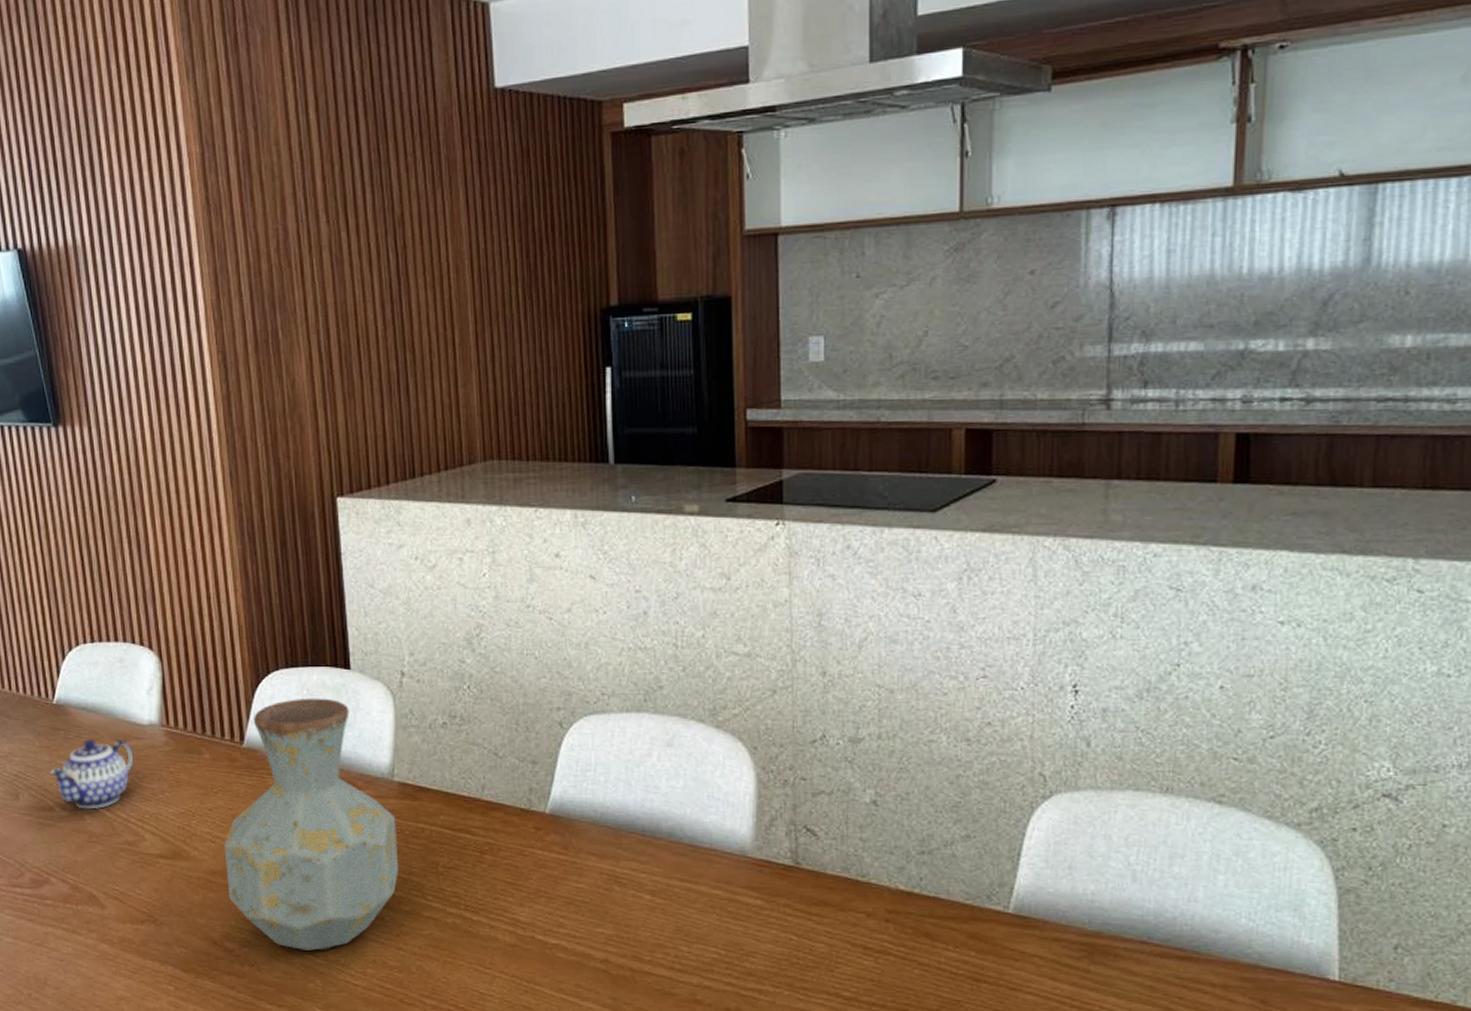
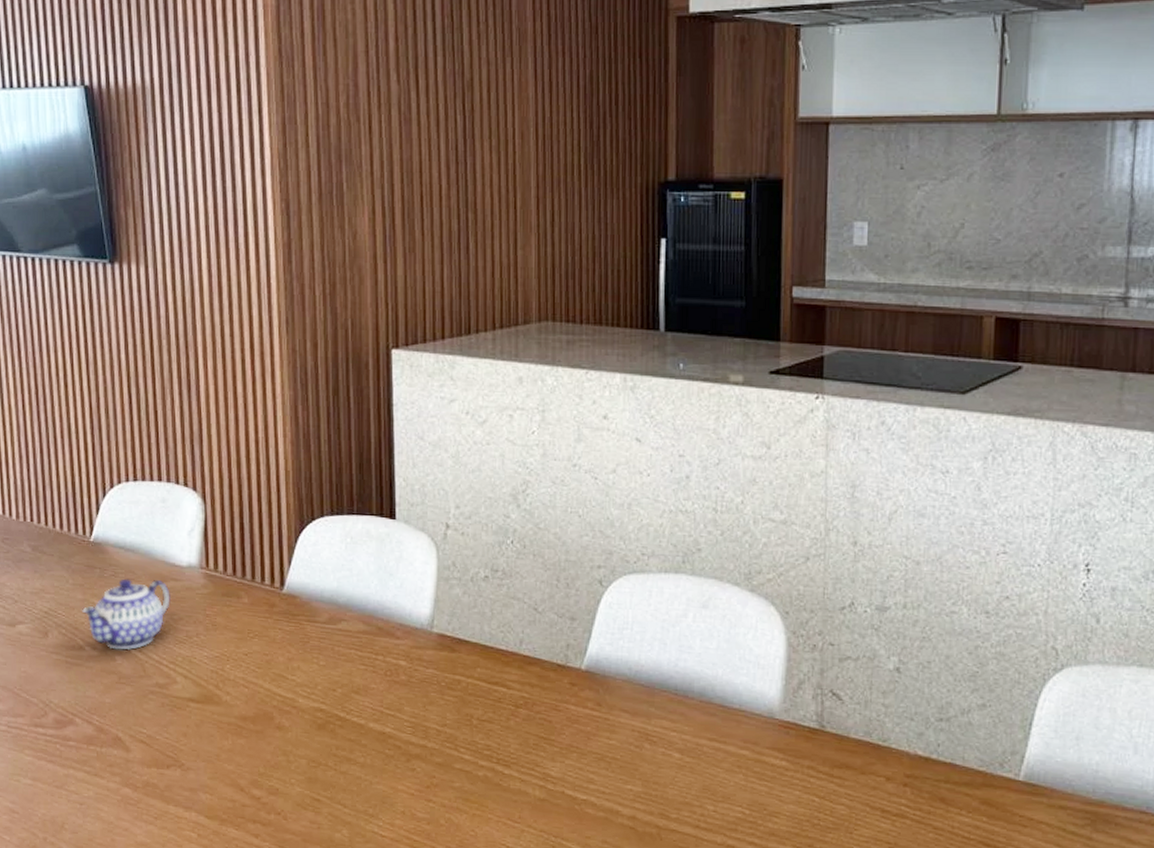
vase: present [224,698,399,951] -> none [258,546,433,801]

